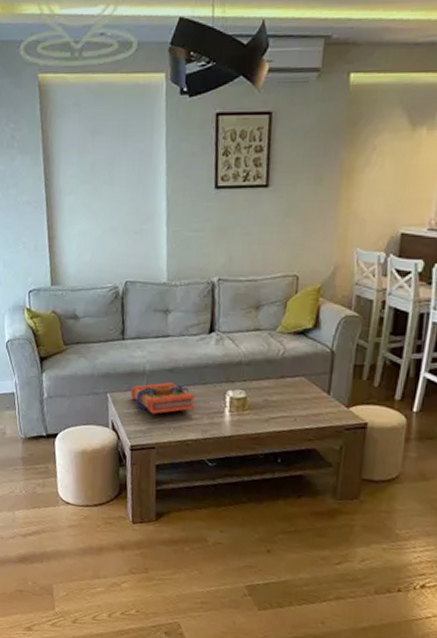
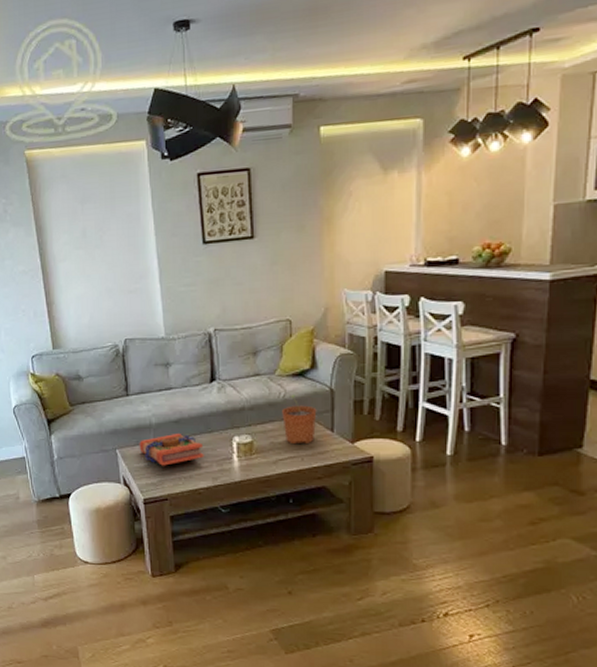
plant pot: none [279,352,315,404] -> present [282,394,317,445]

